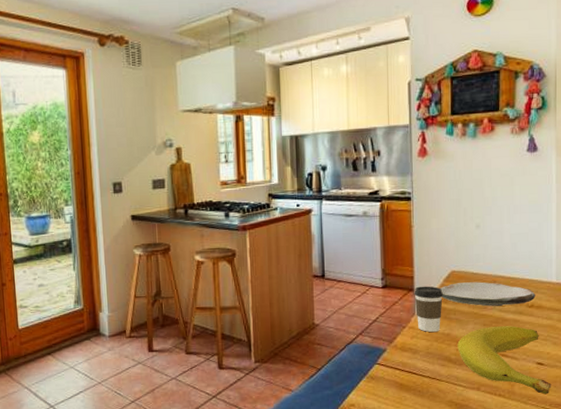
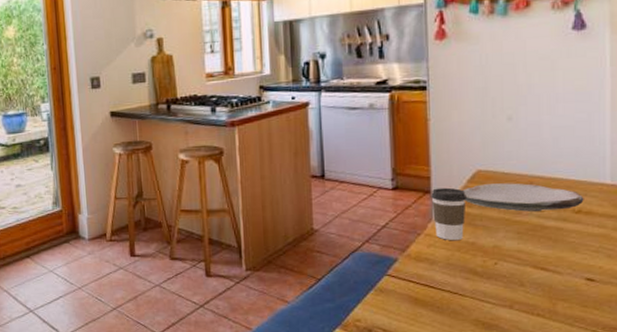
banana: present [457,326,552,395] -> none [485,234,605,316]

